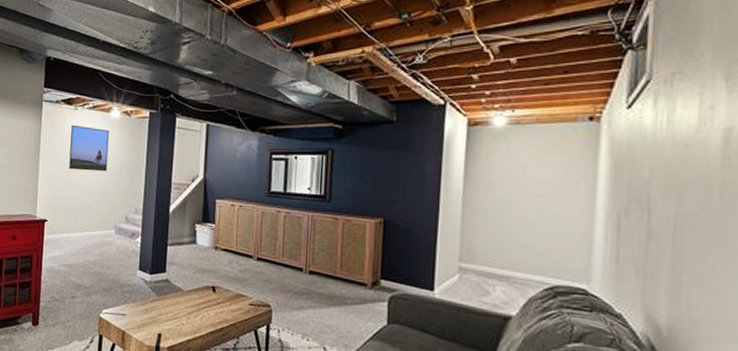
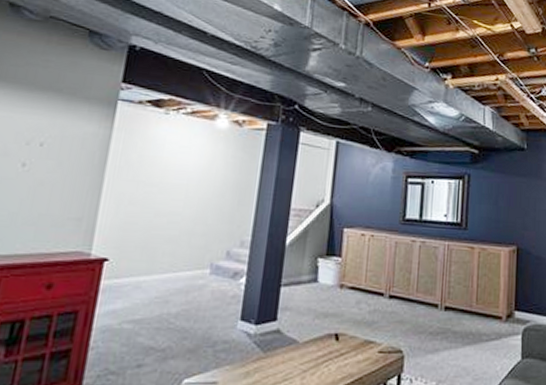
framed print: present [69,124,110,172] -> none [149,132,213,194]

